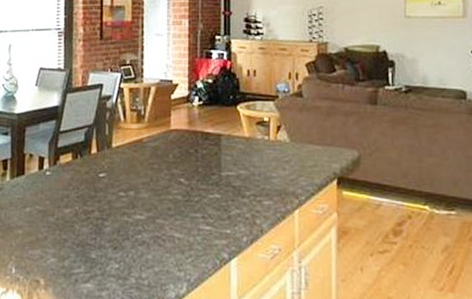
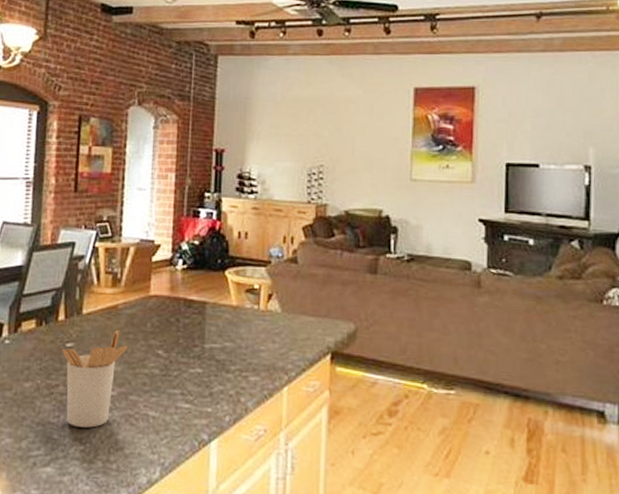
utensil holder: none [96,161,153,248] -> present [62,330,128,428]

